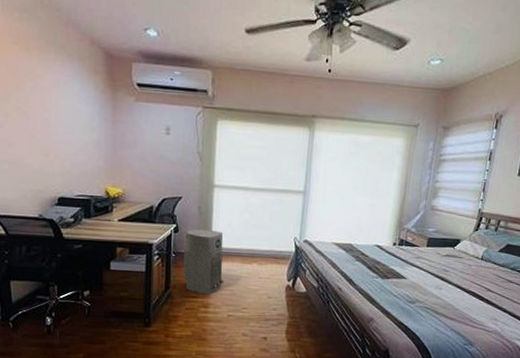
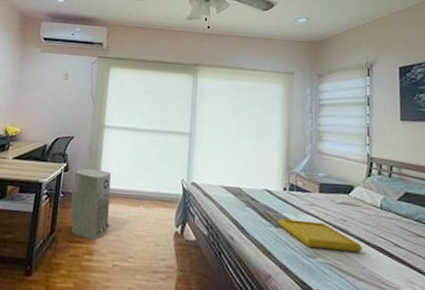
serving tray: none [385,271,458,298] -> present [279,218,362,253]

